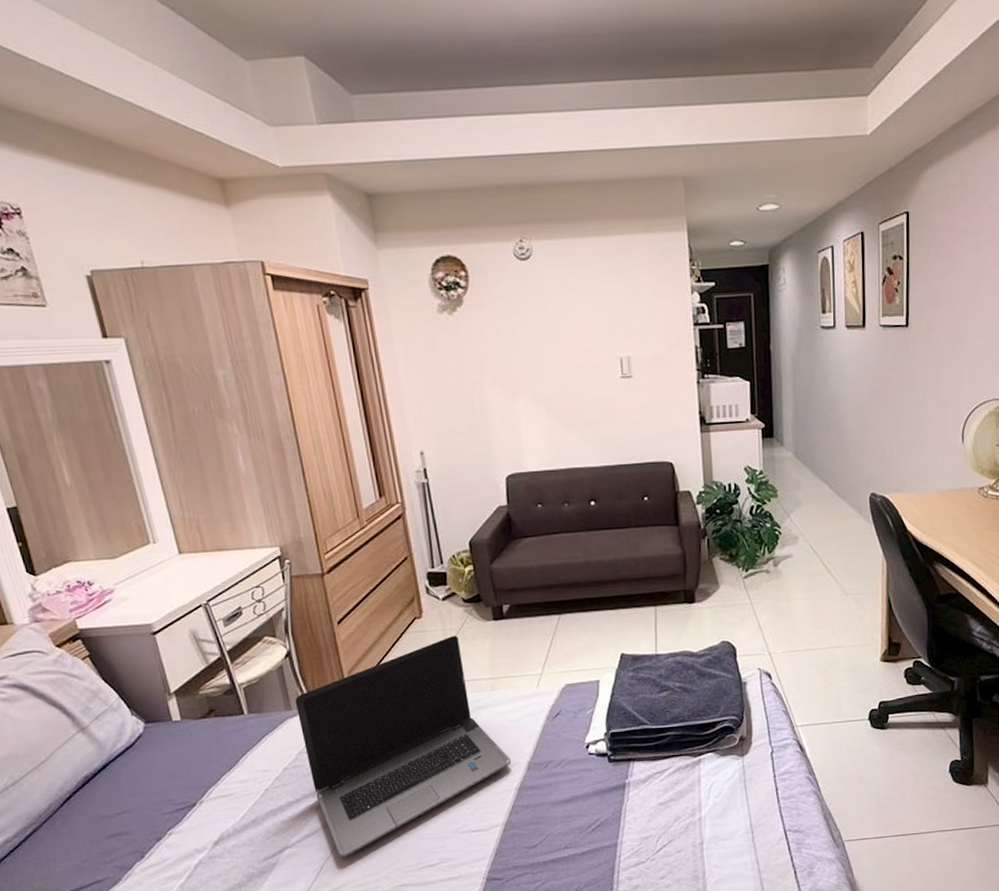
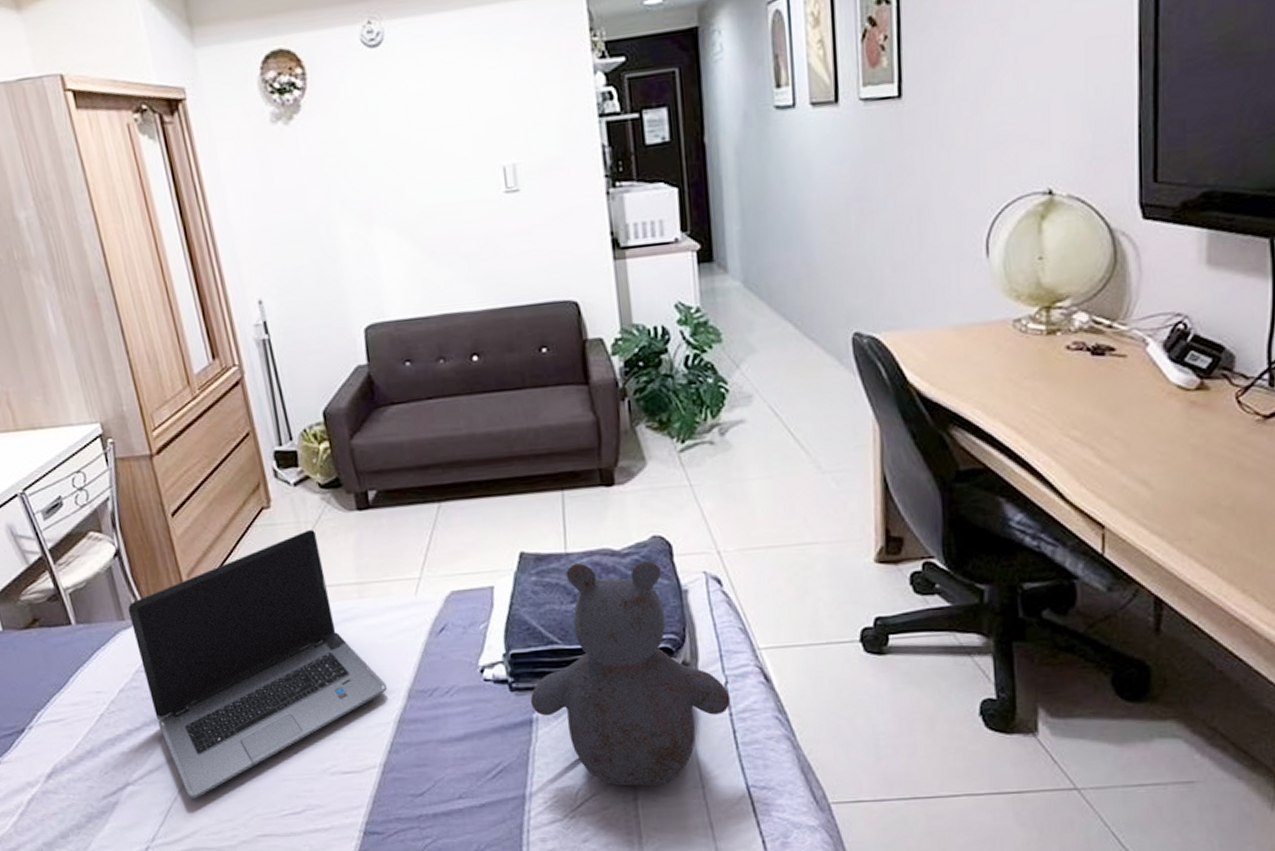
teddy bear: none [624,660,775,834] -> present [530,560,731,787]

